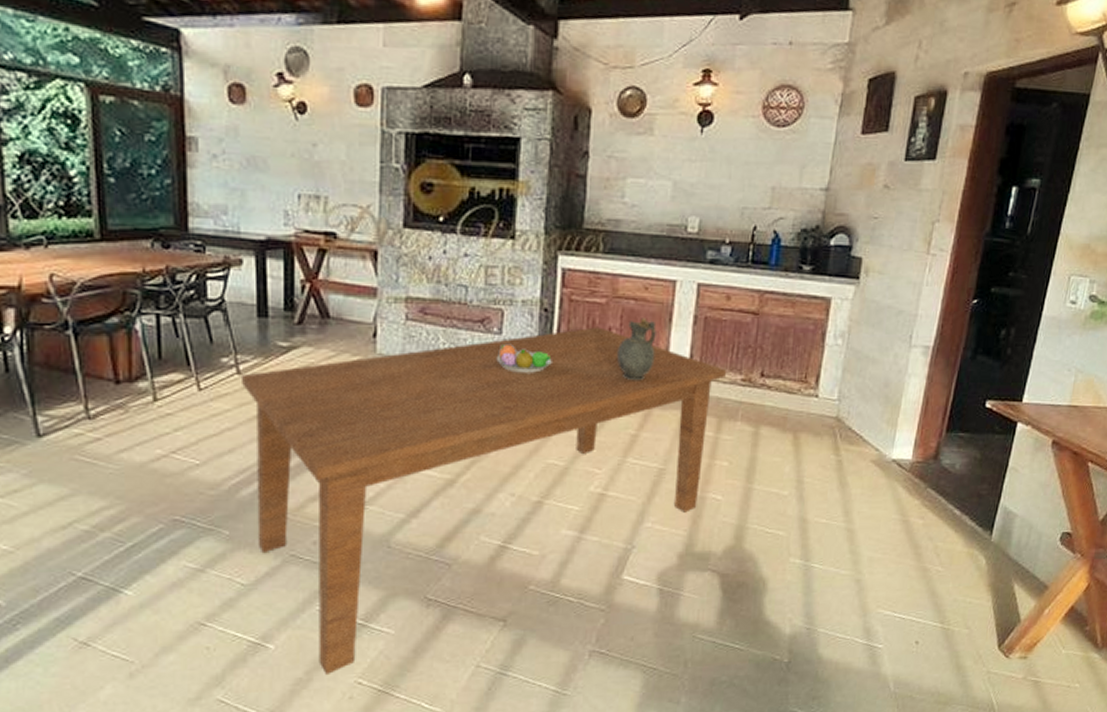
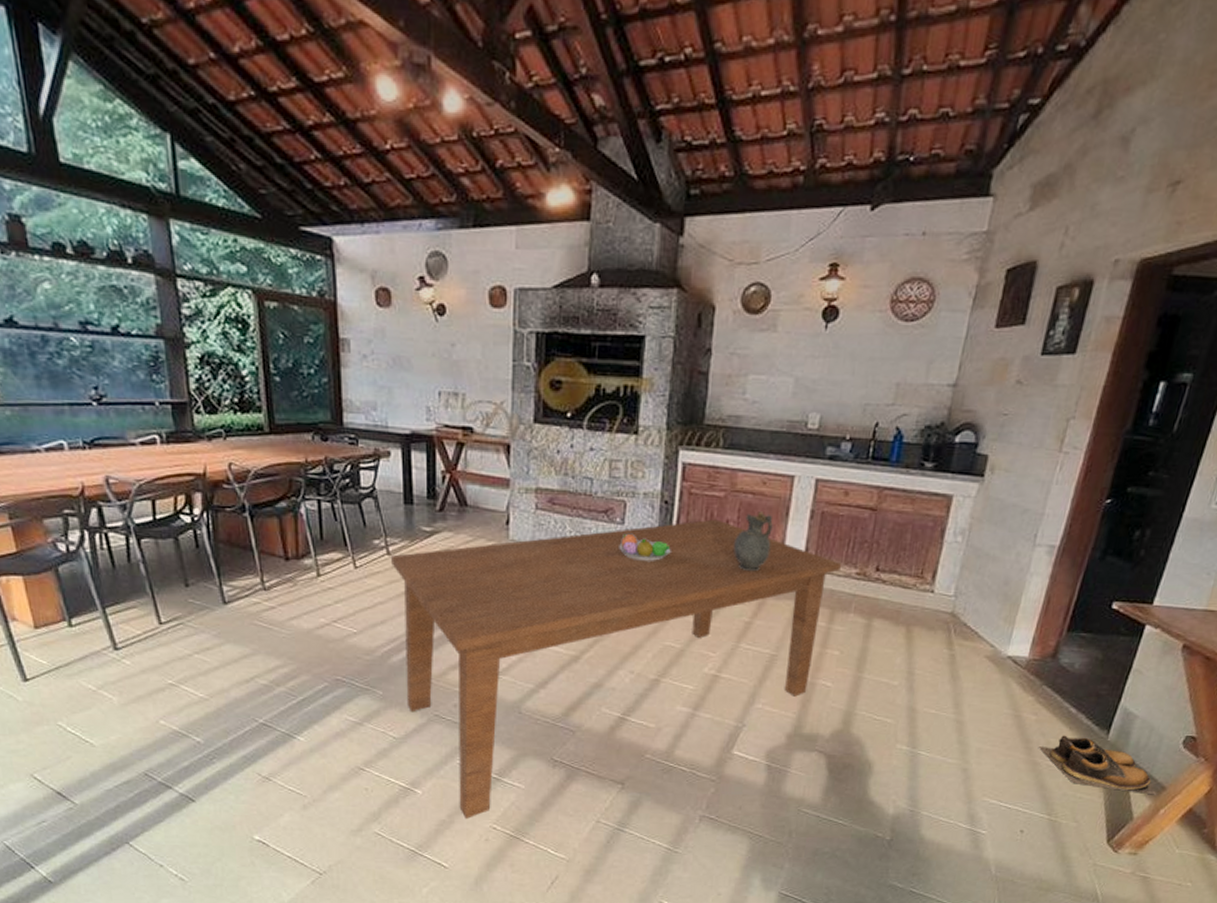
shoes: none [928,538,1041,595] -> present [1039,735,1157,795]

